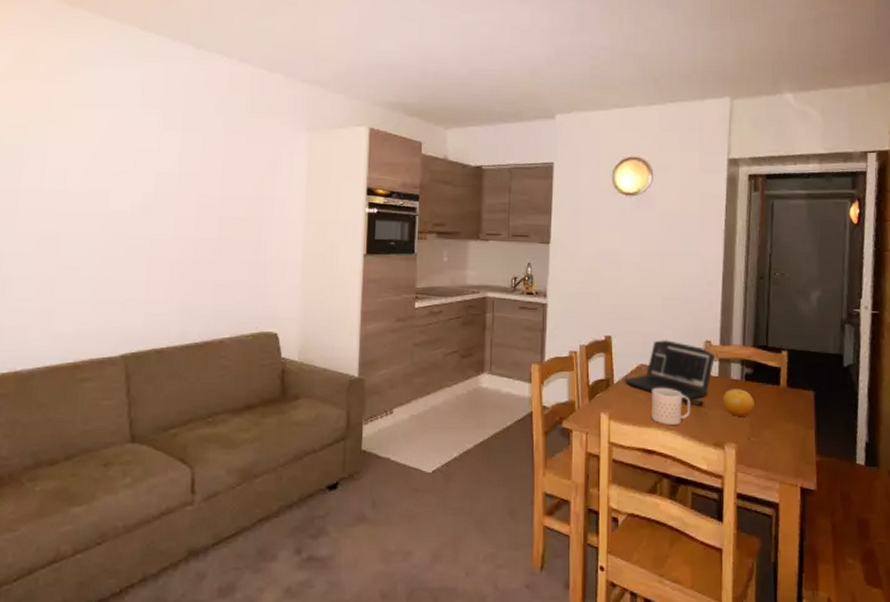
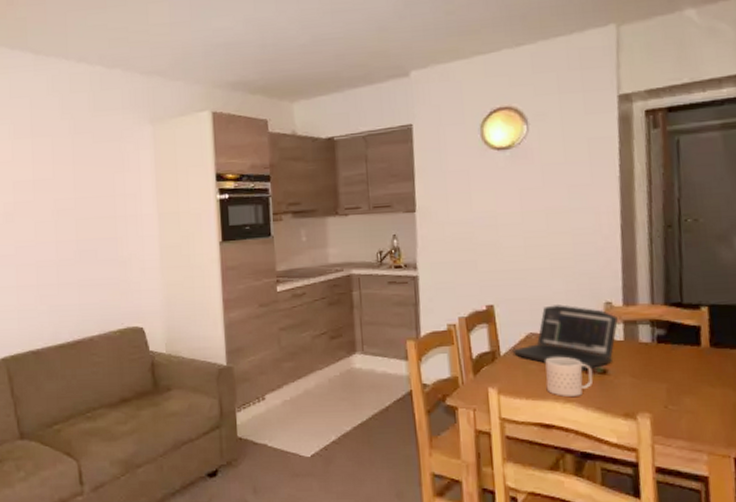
fruit: present [722,389,755,416] -> none [630,353,671,383]

